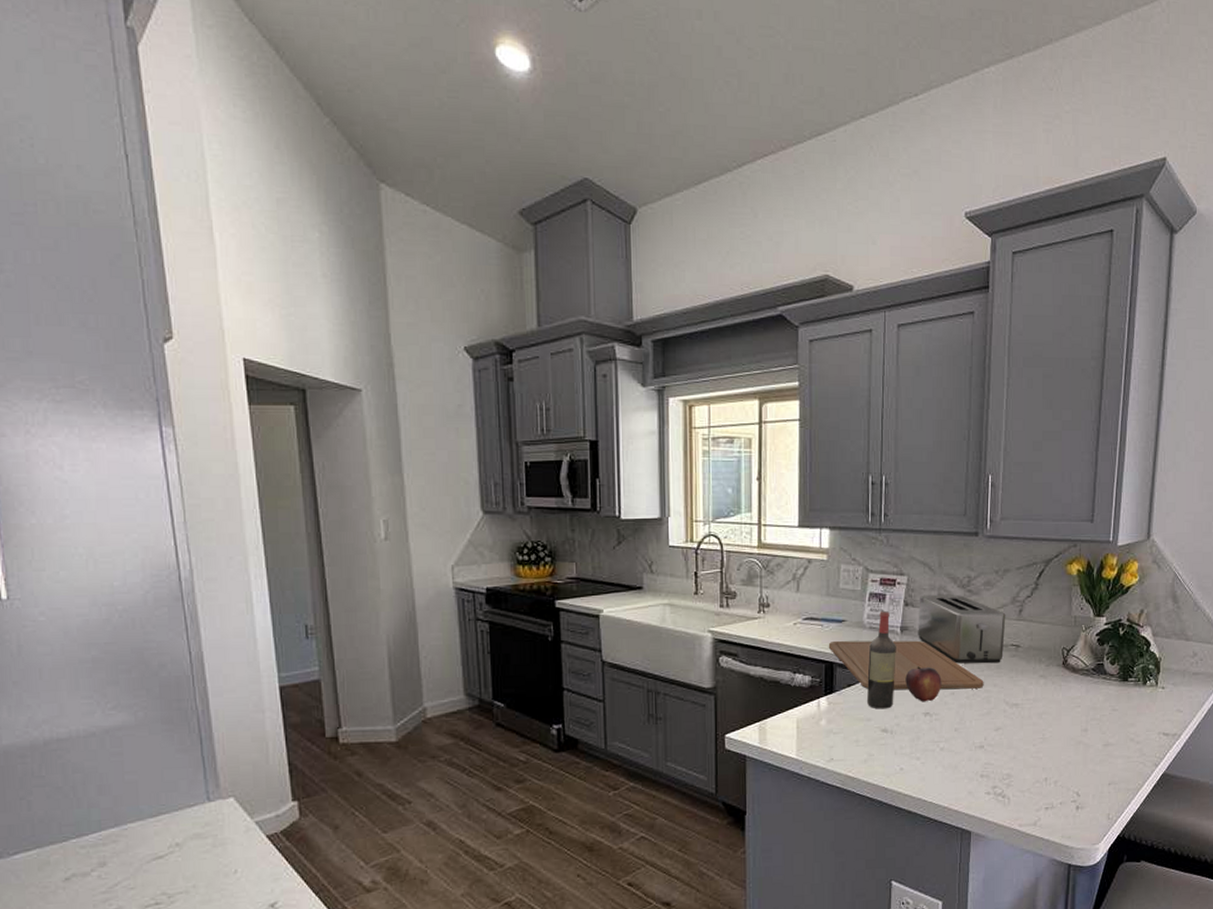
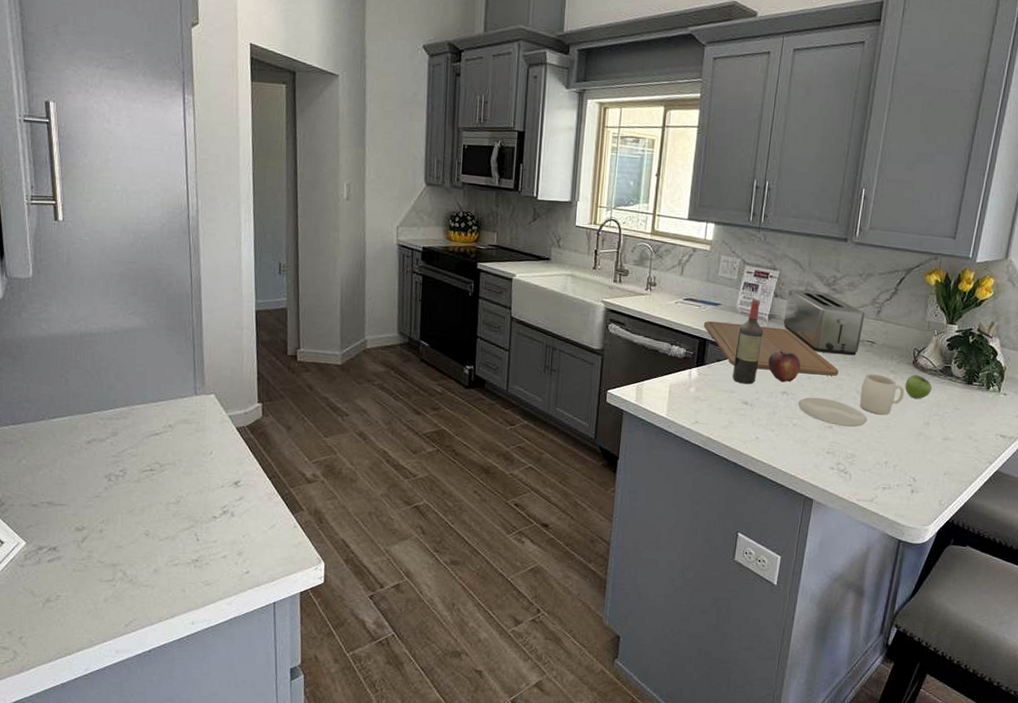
plate: none [943,714,1021,745] -> present [798,397,868,427]
mug: none [1010,680,1058,726] -> present [859,373,905,414]
fruit: none [1057,677,1087,704] -> present [904,375,933,399]

